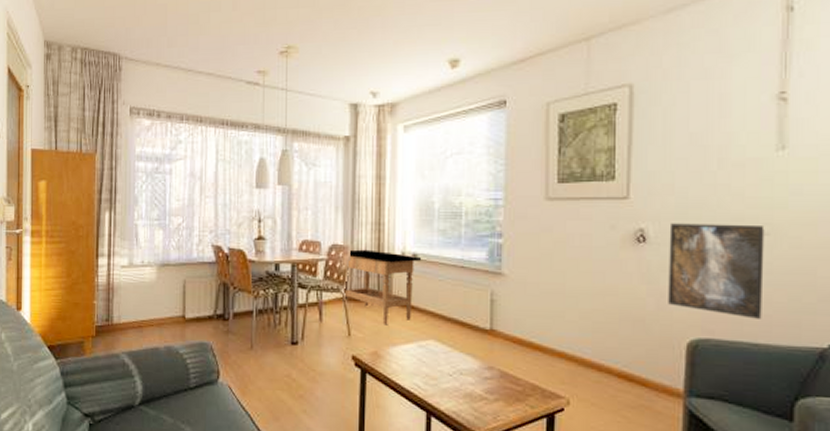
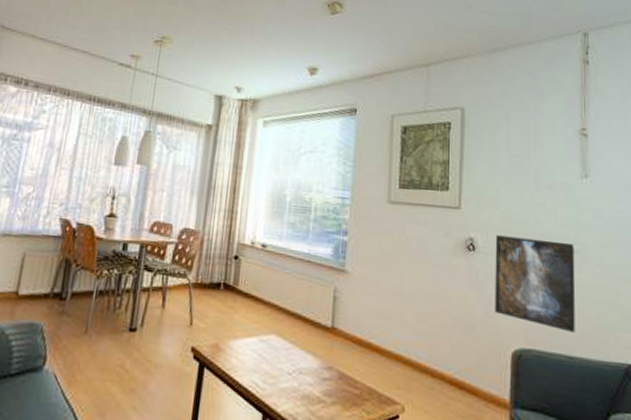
side table: present [342,249,422,324] -> none [188,235,271,315]

